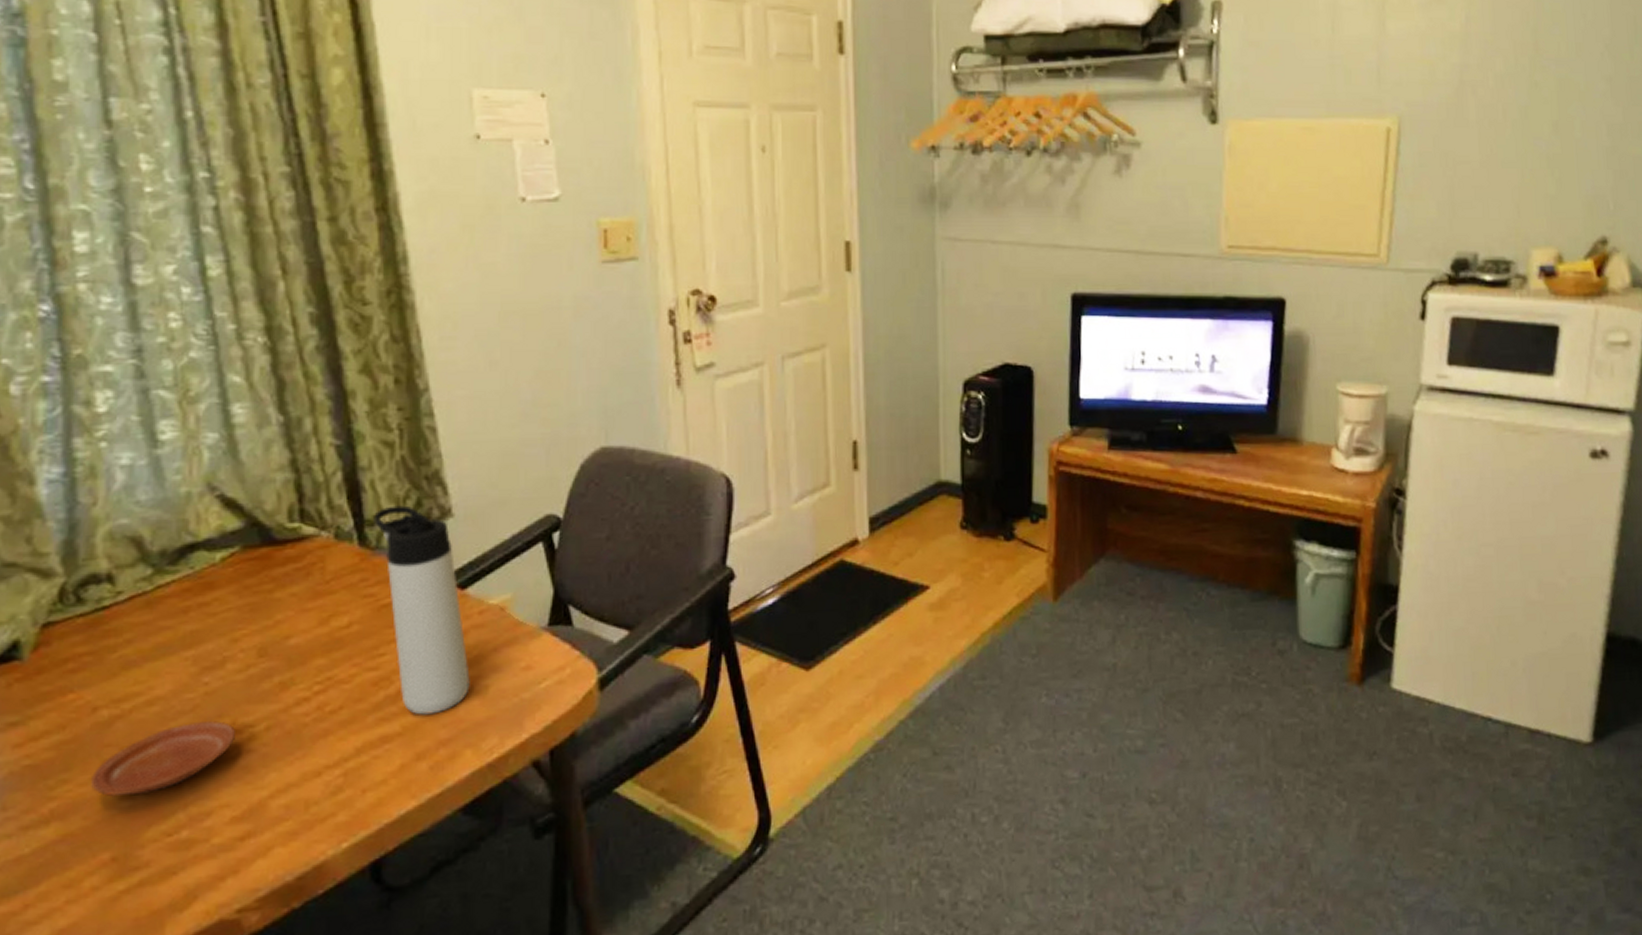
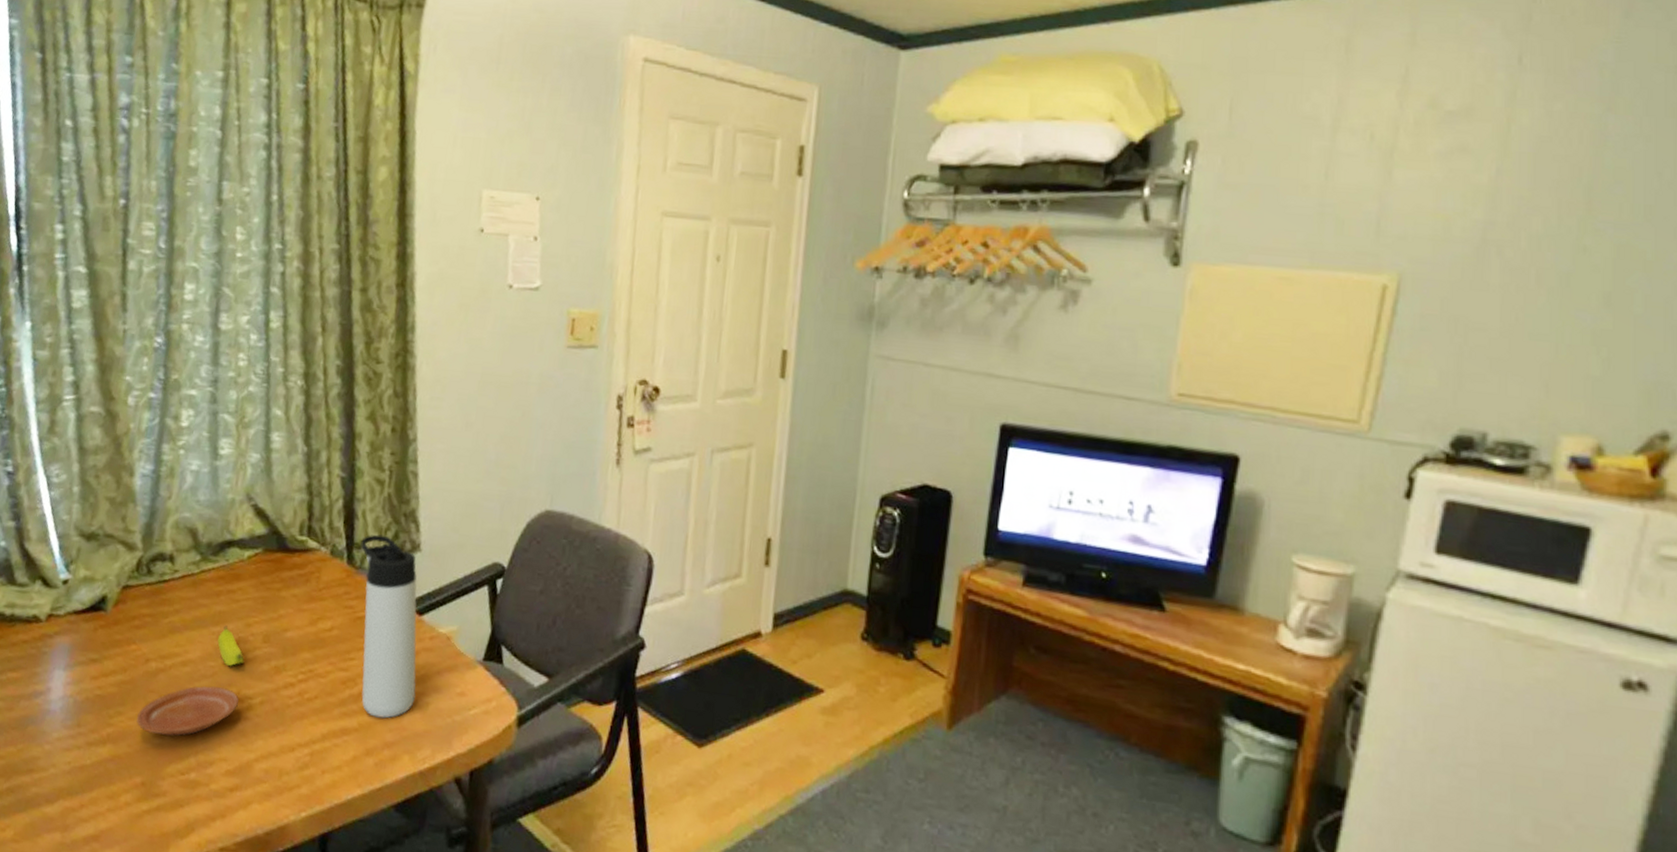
banana: none [194,646,236,695] -> present [217,625,245,667]

